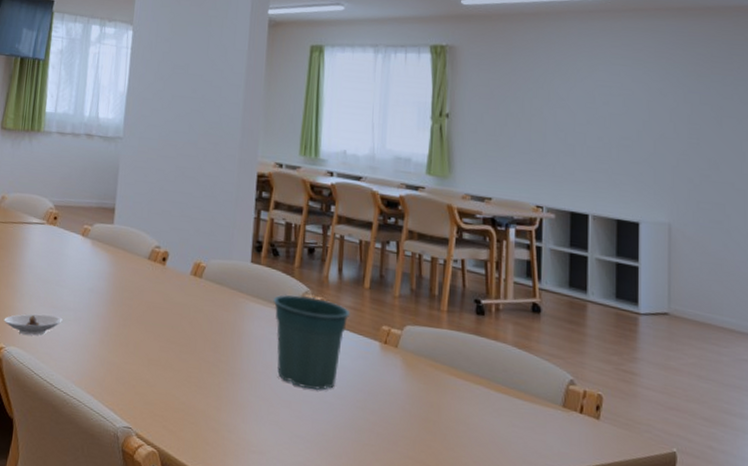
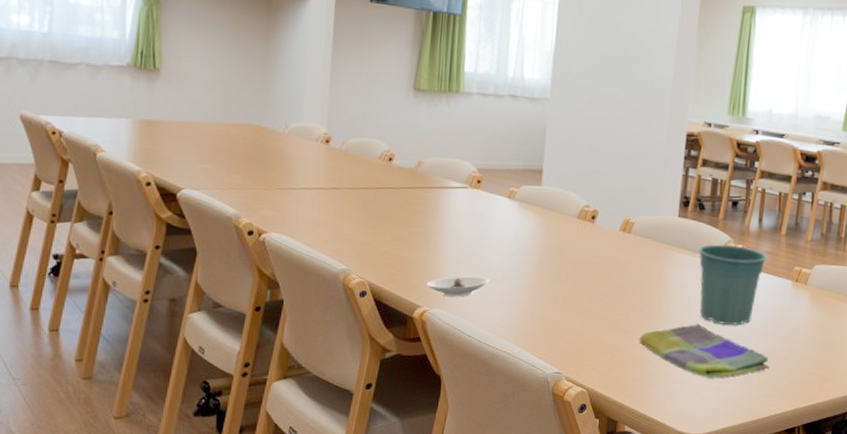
dish towel: none [212,384,360,452] -> present [639,324,770,378]

